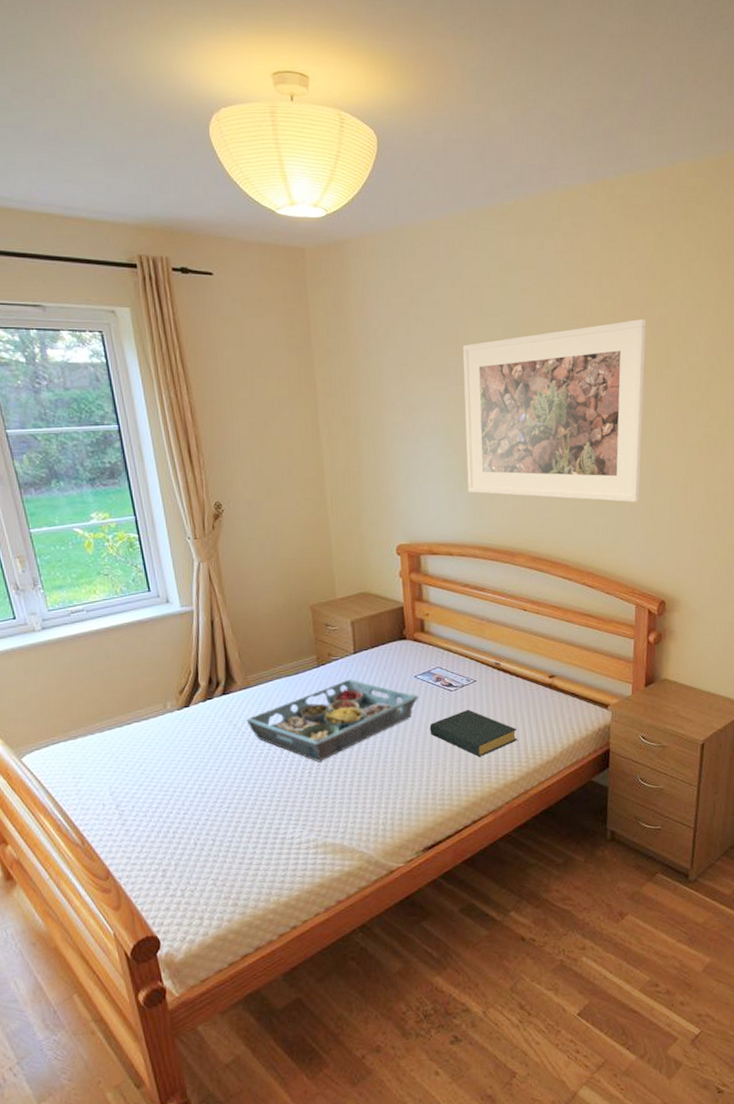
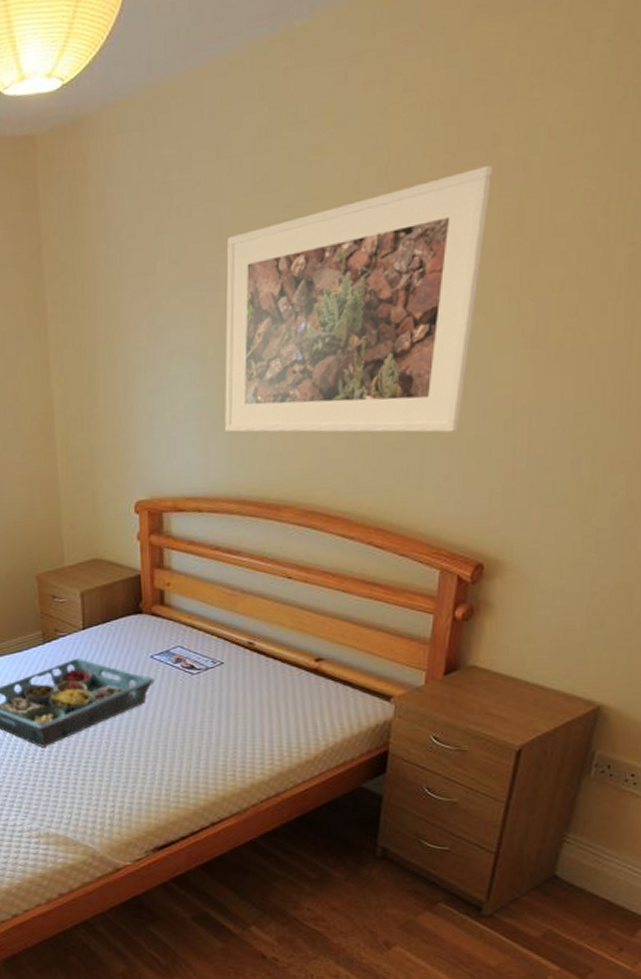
hardback book: present [429,710,517,756] -> none [166,696,270,751]

